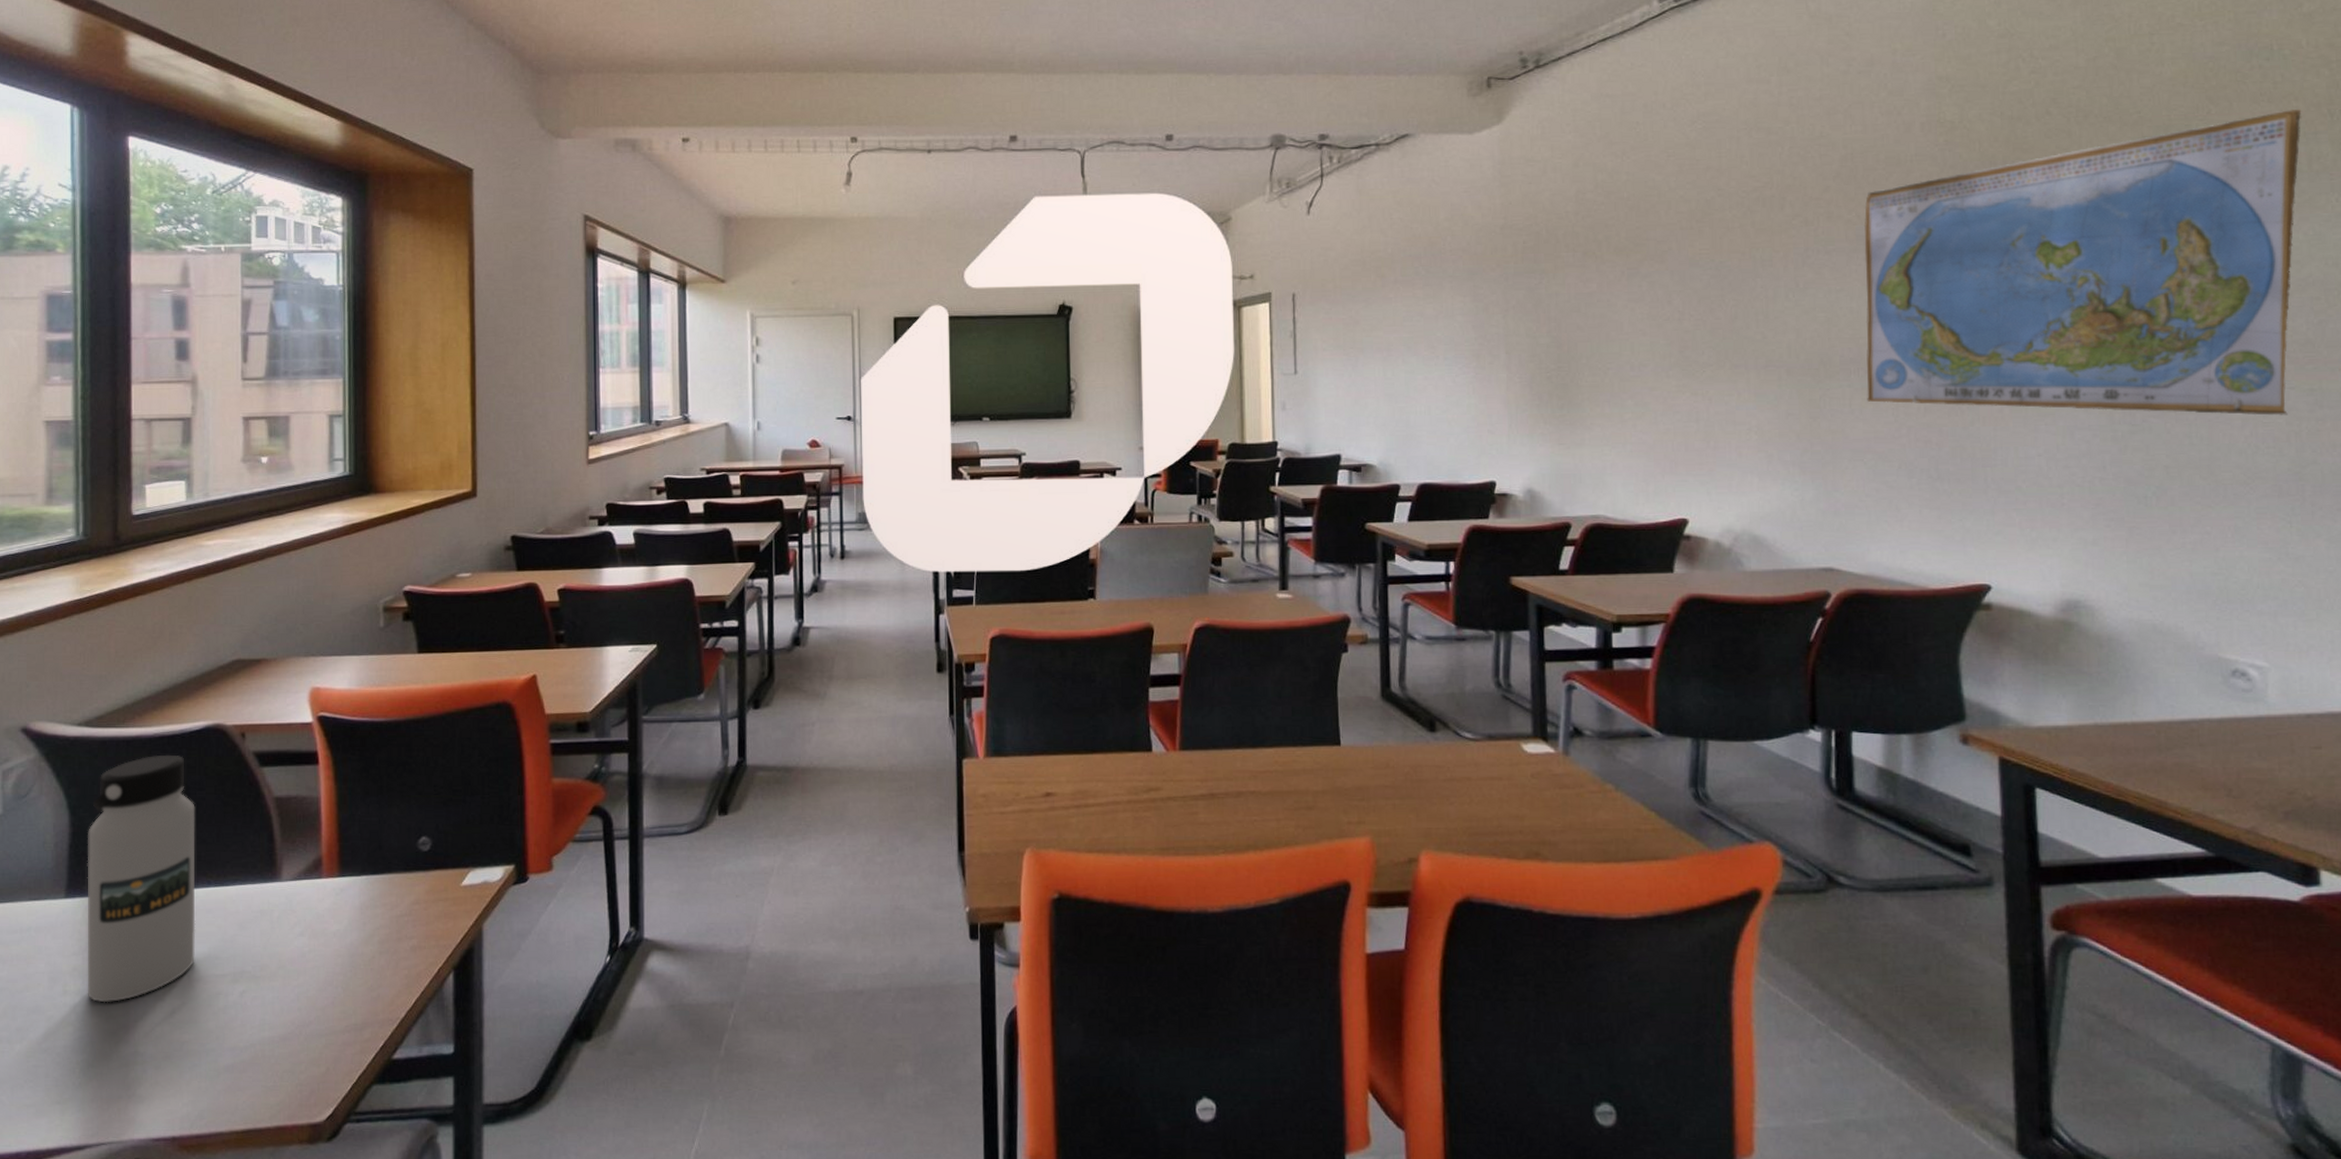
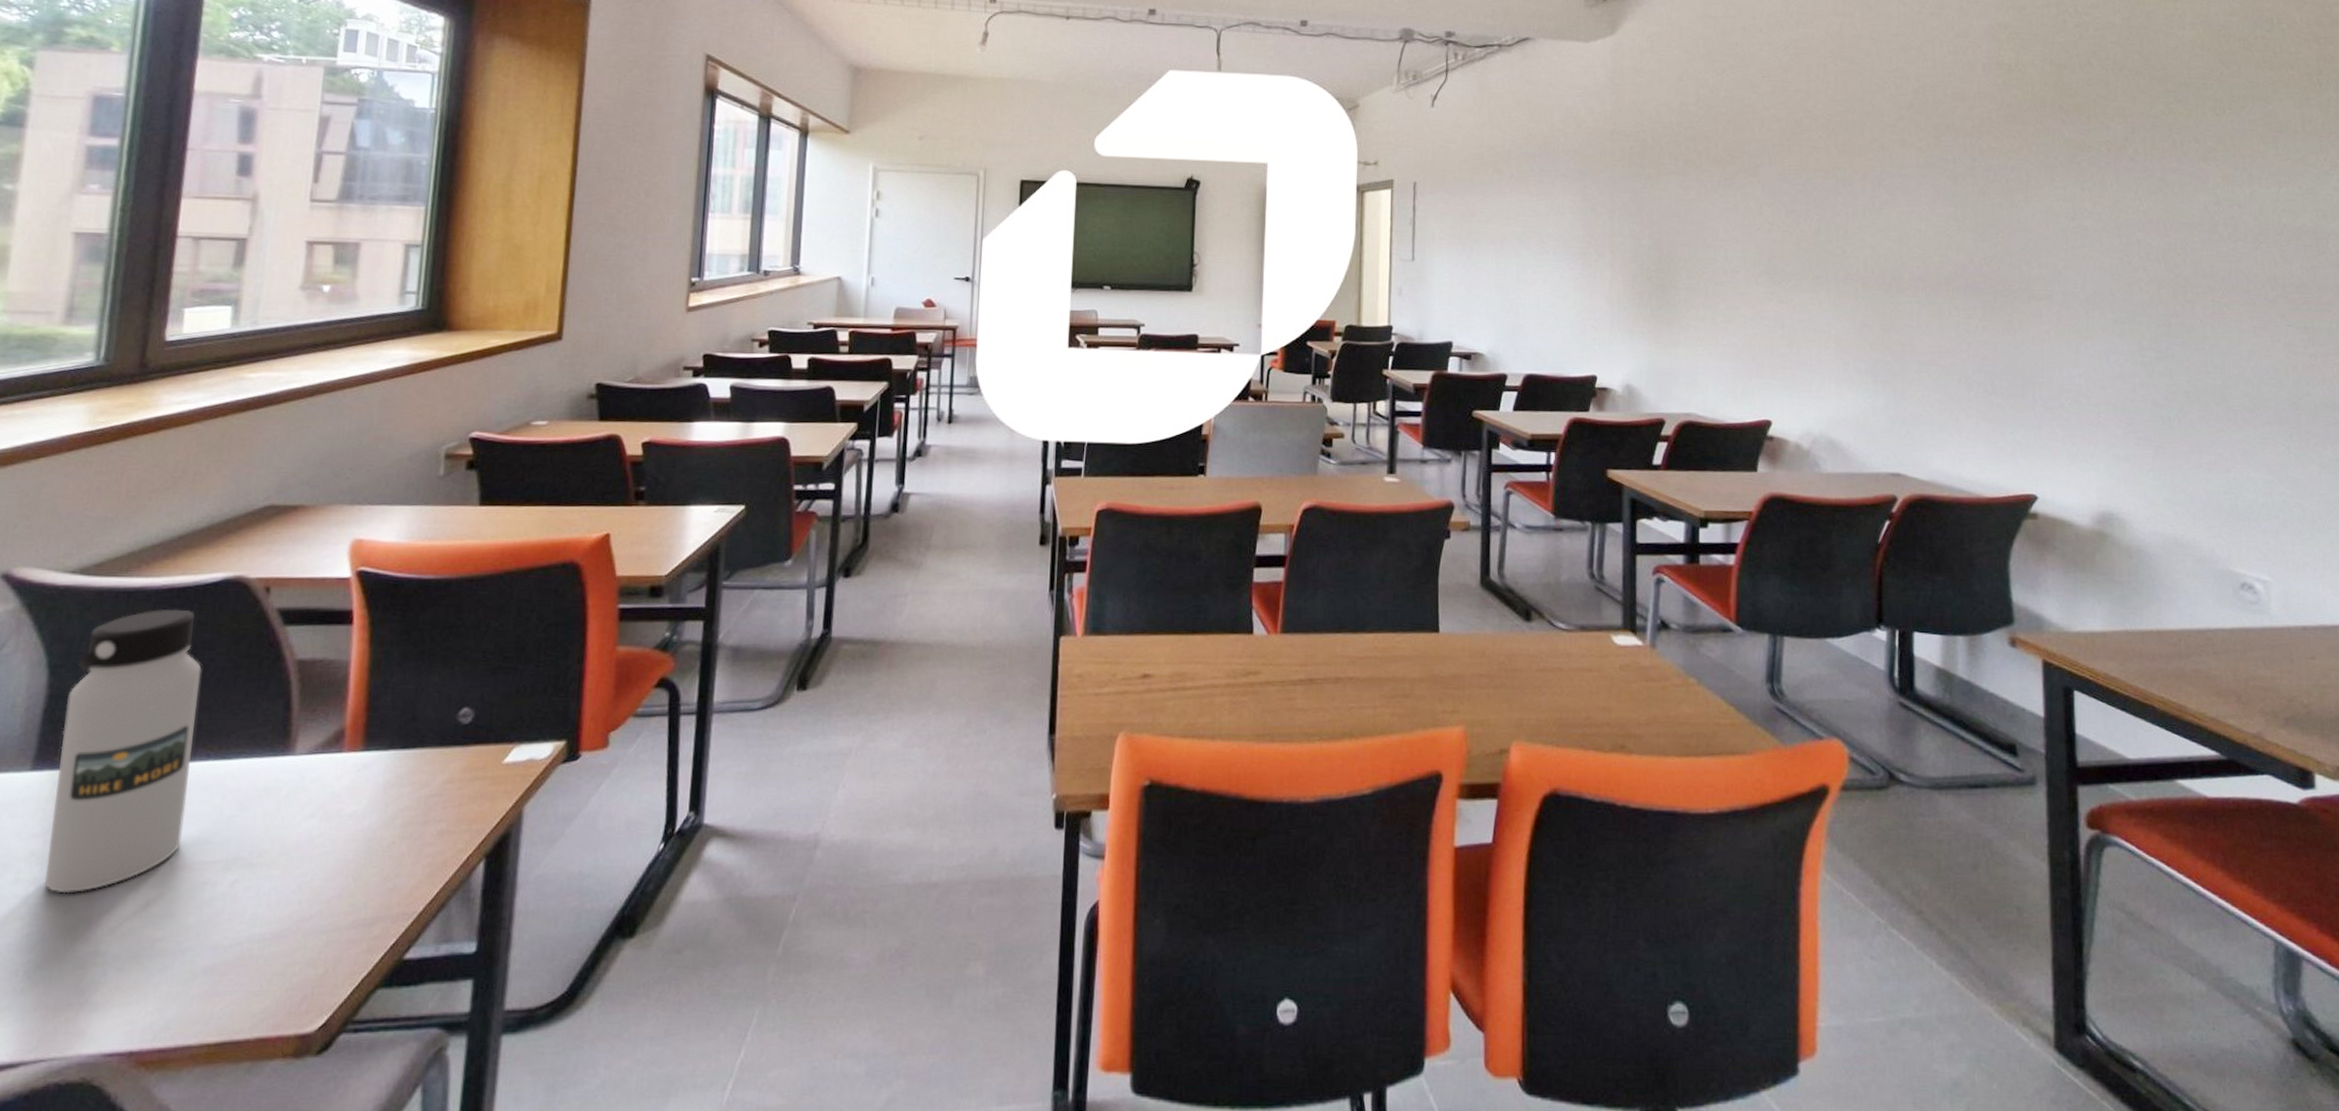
world map: present [1863,108,2302,416] -> none [1932,76,2297,350]

